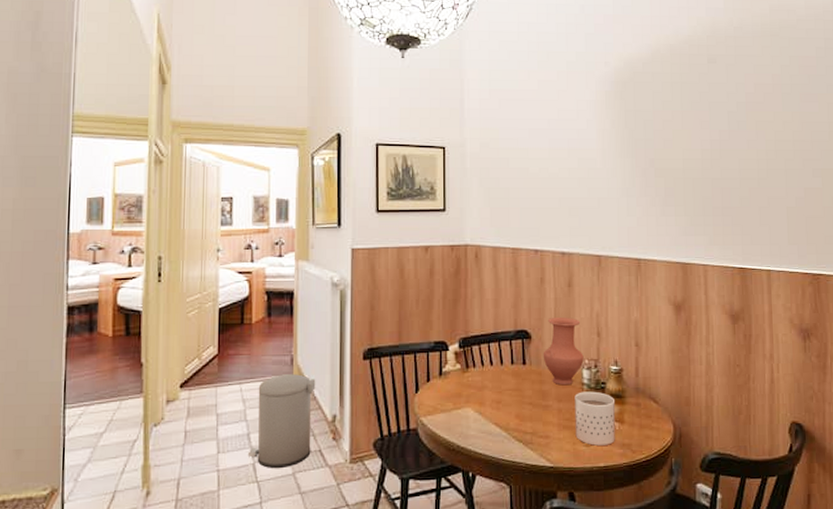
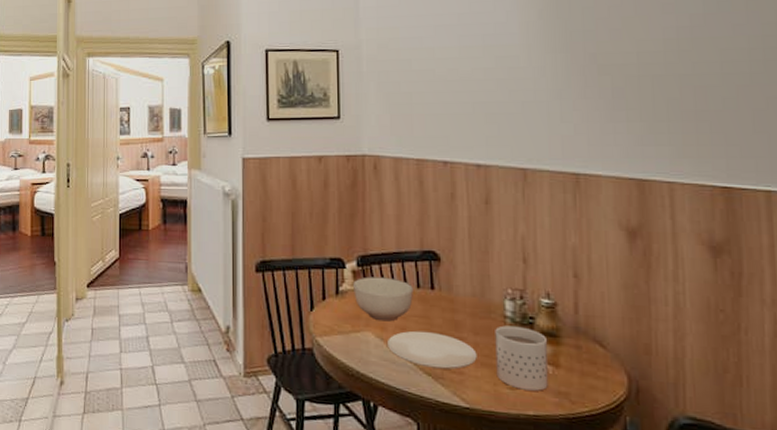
pedal bin: present [247,374,316,468] -> none [147,281,209,374]
bowl: none [454,356,509,397] -> present [352,276,415,322]
plate: none [485,402,560,435] -> present [388,330,477,370]
vase: present [543,316,584,385] -> none [455,237,506,317]

